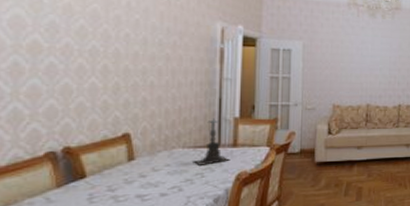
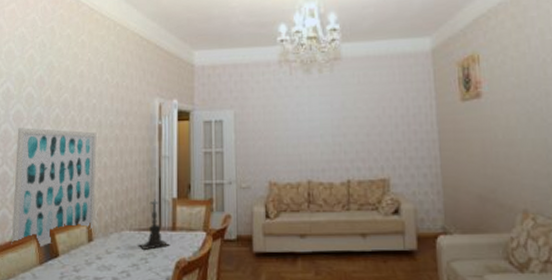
wall art: none [9,36,140,170] -> present [11,128,97,248]

